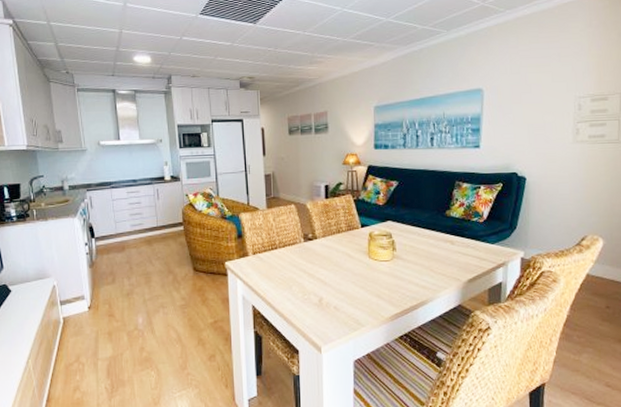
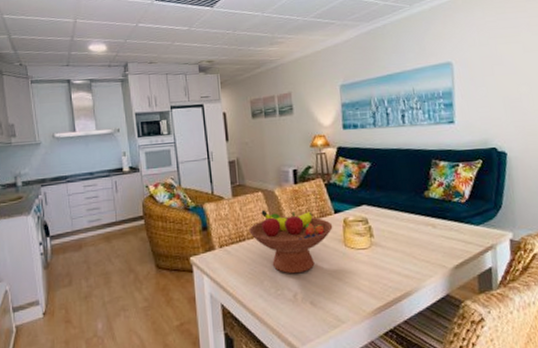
fruit bowl: none [281,221,359,281] -> present [249,209,333,274]

